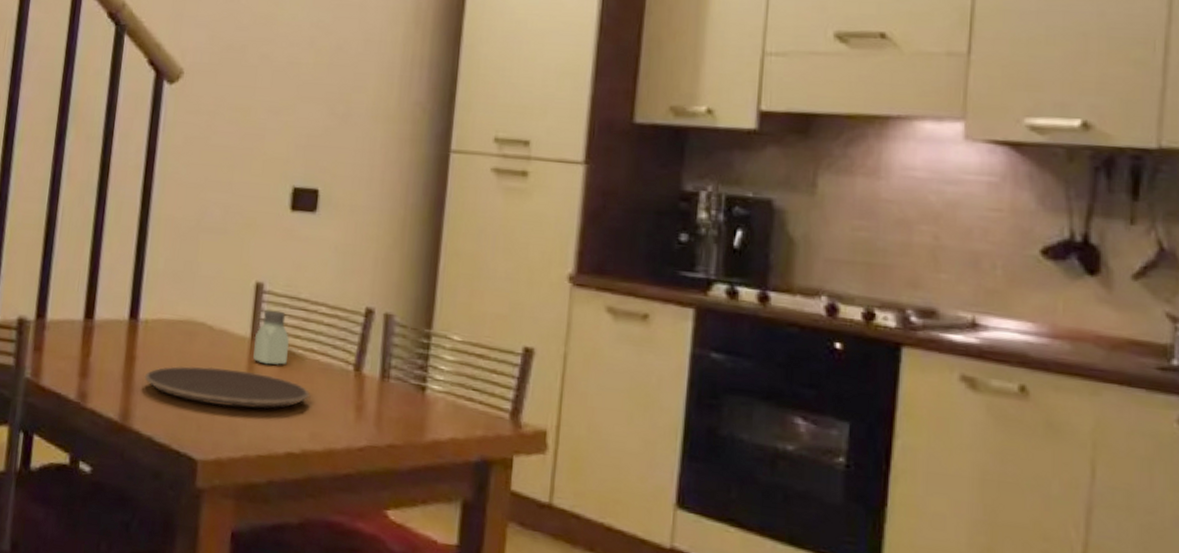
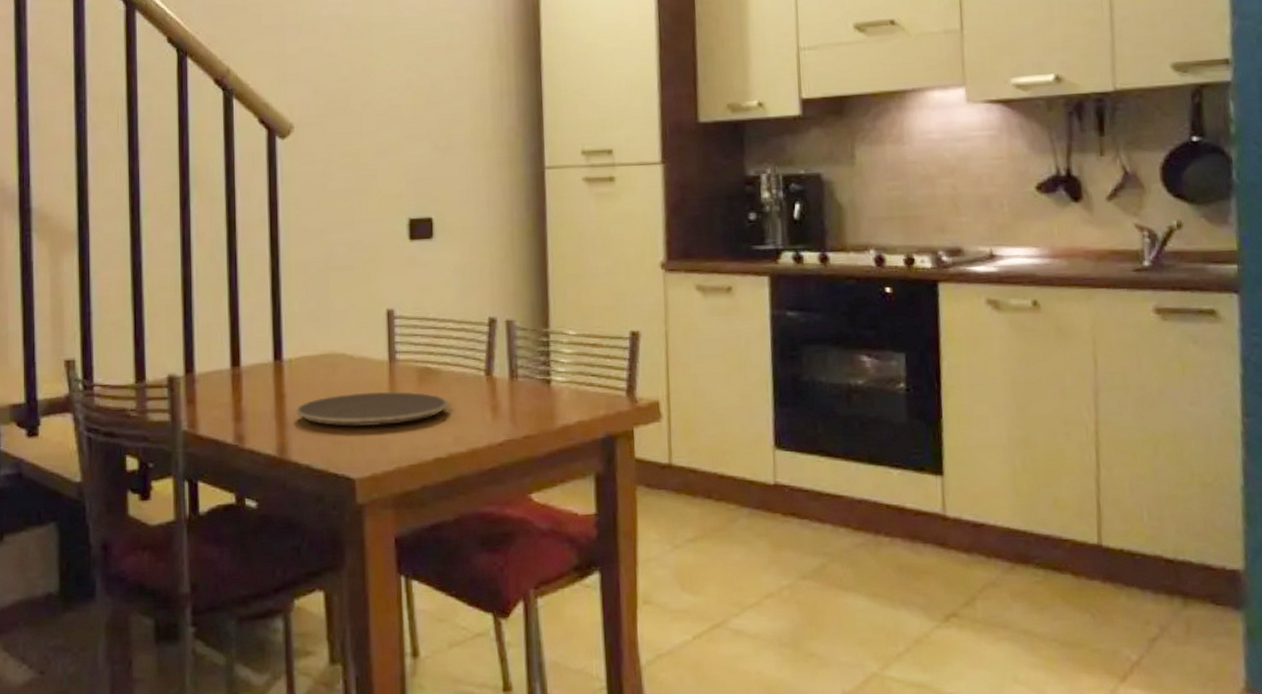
saltshaker: present [253,310,289,365] -> none [392,332,424,383]

